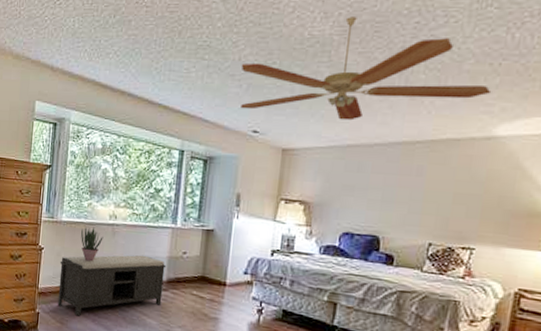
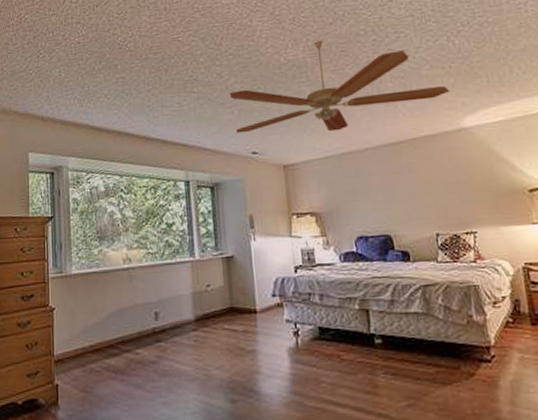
bench: present [57,255,167,316] -> none [75,296,194,380]
potted plant: present [81,227,104,262] -> none [95,275,120,314]

